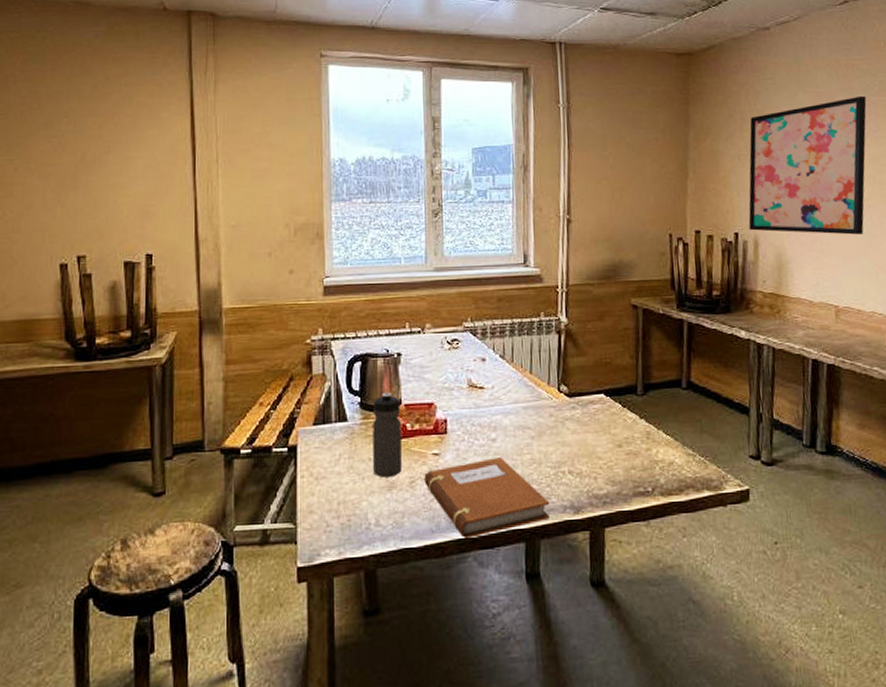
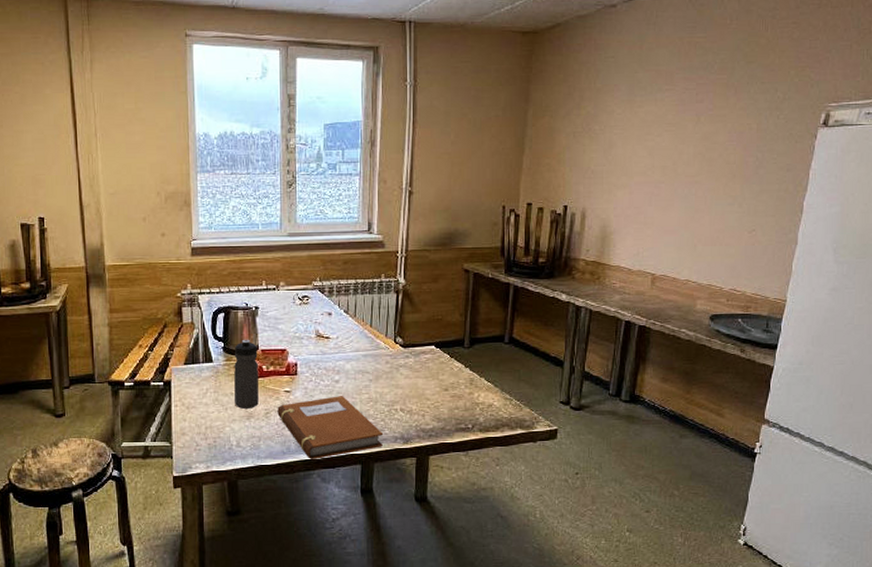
wall art: present [748,95,867,235] -> none [578,74,705,209]

